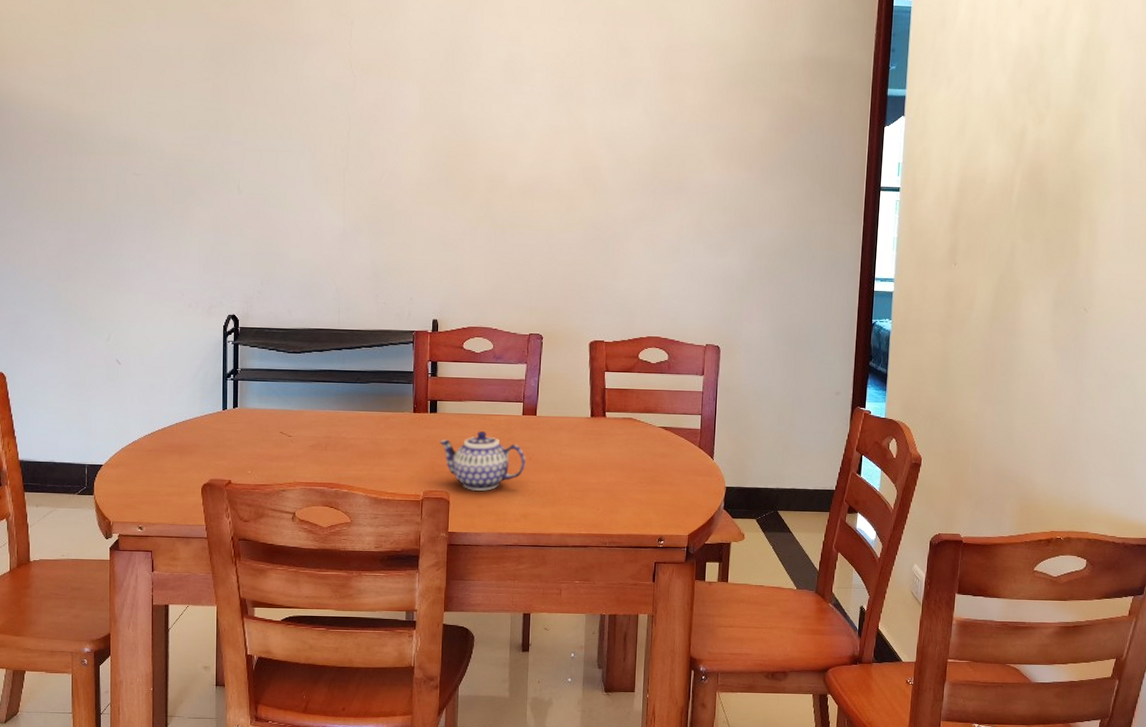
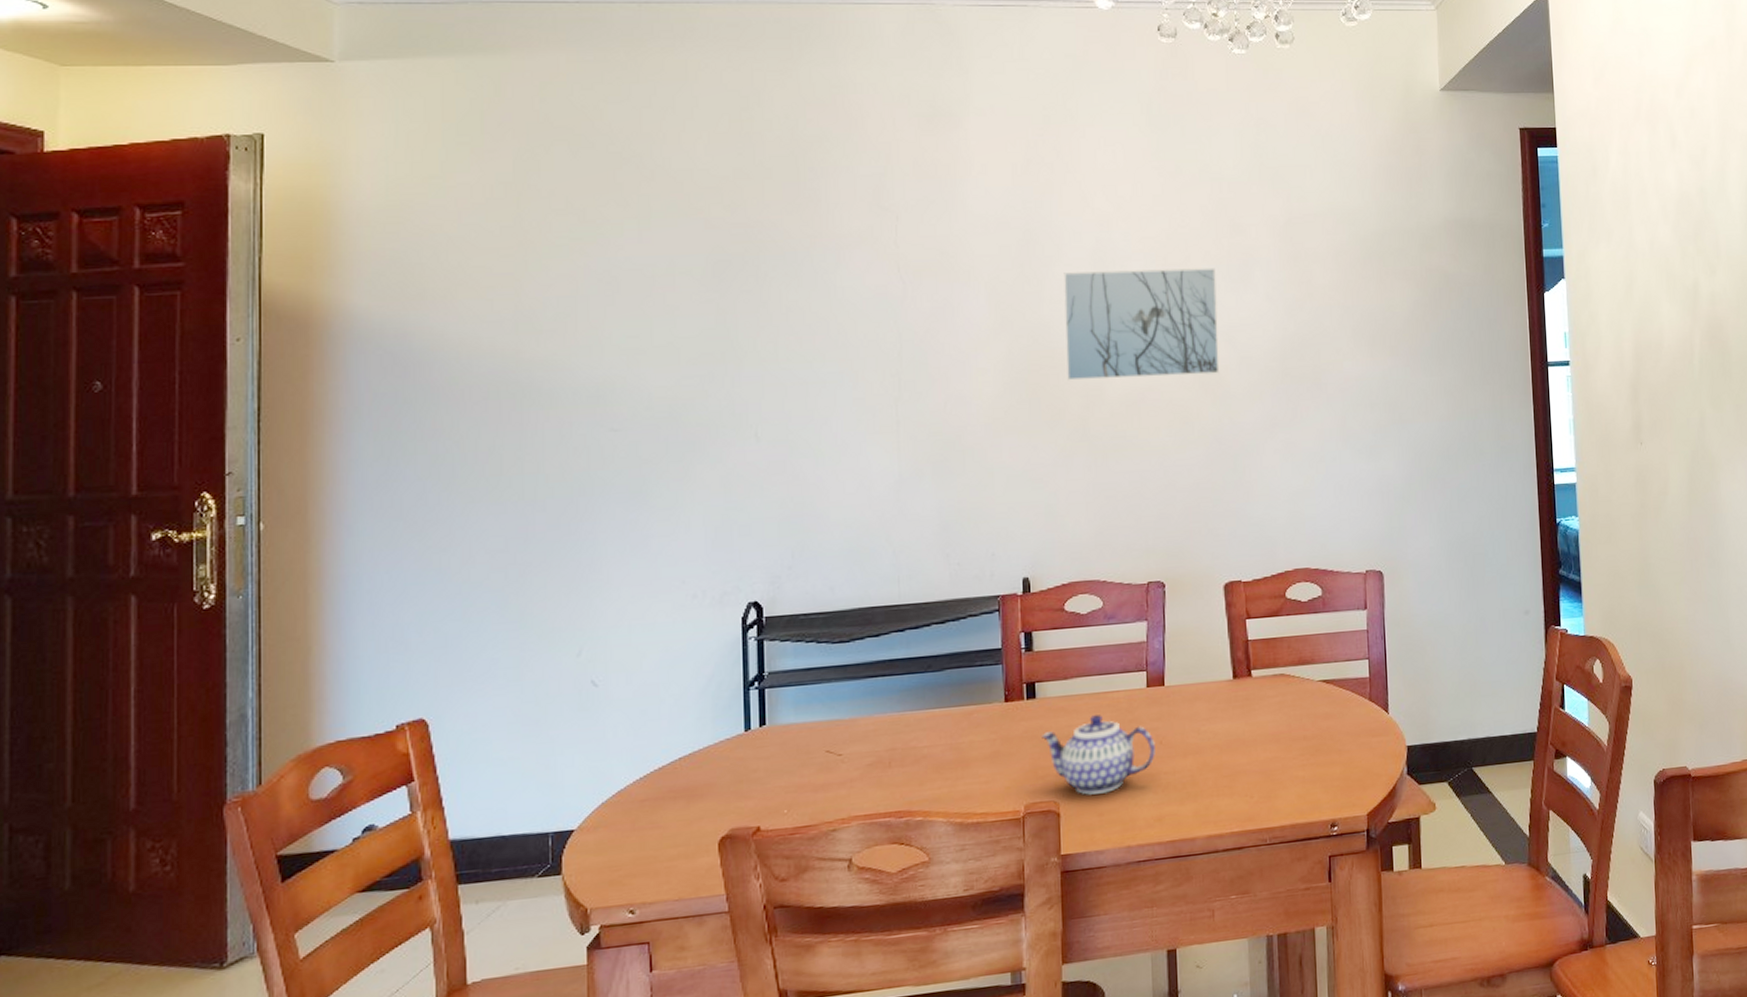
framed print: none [477,78,604,172] -> present [1064,267,1220,381]

